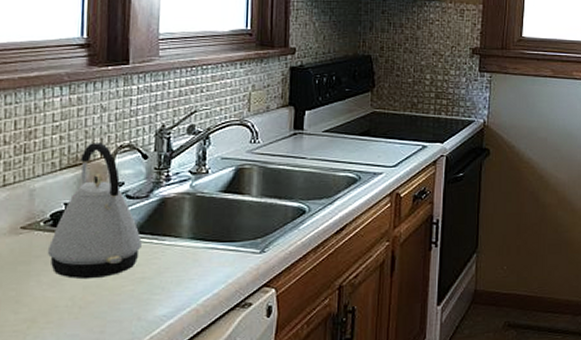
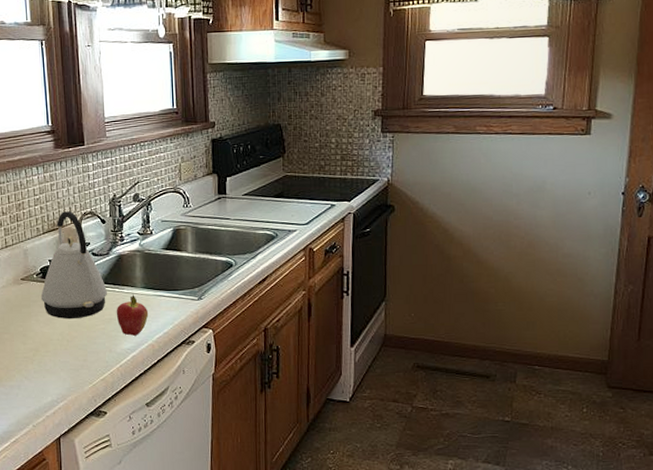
fruit: none [151,245,195,299] -> present [116,293,149,336]

